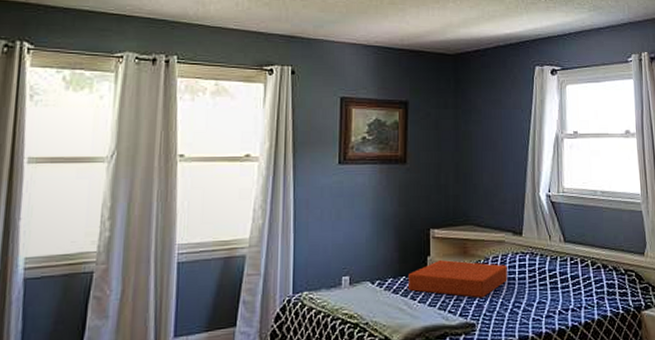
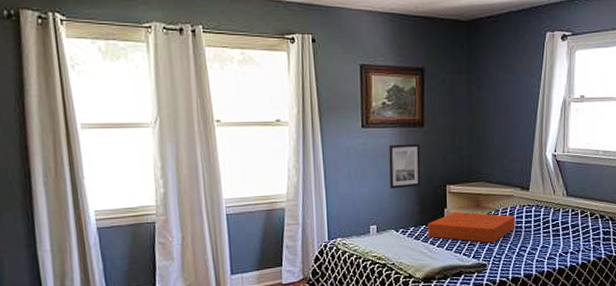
wall art: none [367,182,402,234] -> present [389,144,421,189]

